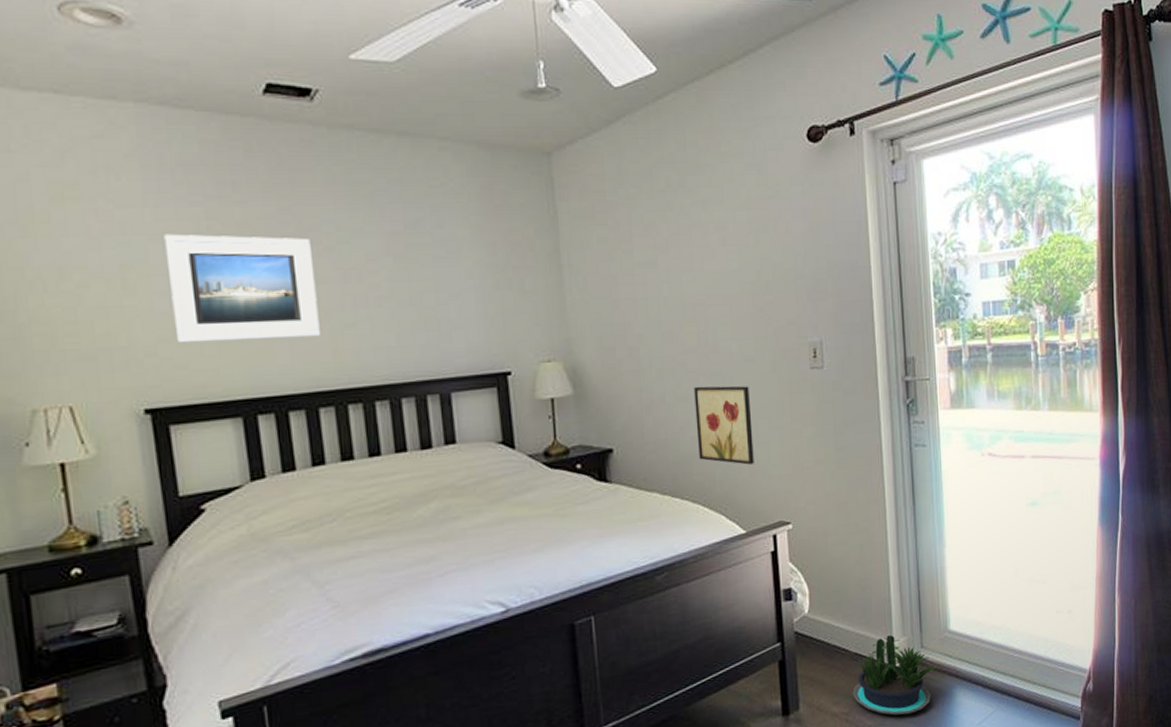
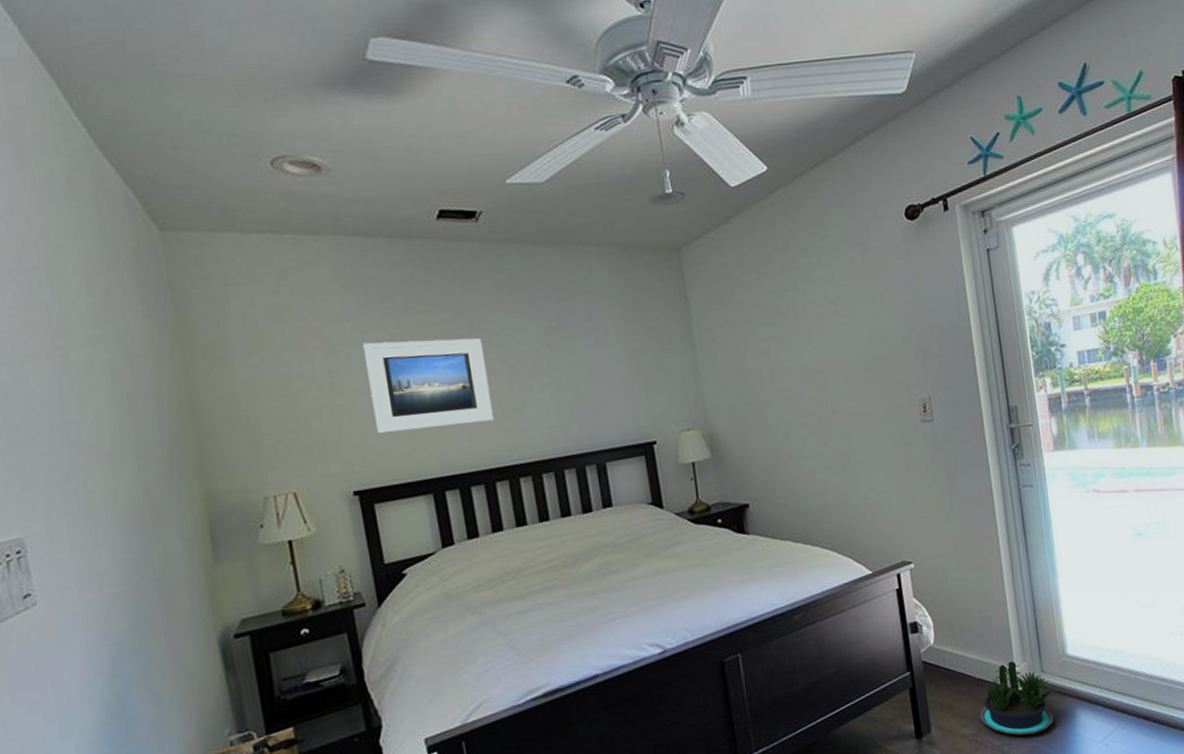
wall art: present [694,385,754,465] -> none [817,441,876,512]

